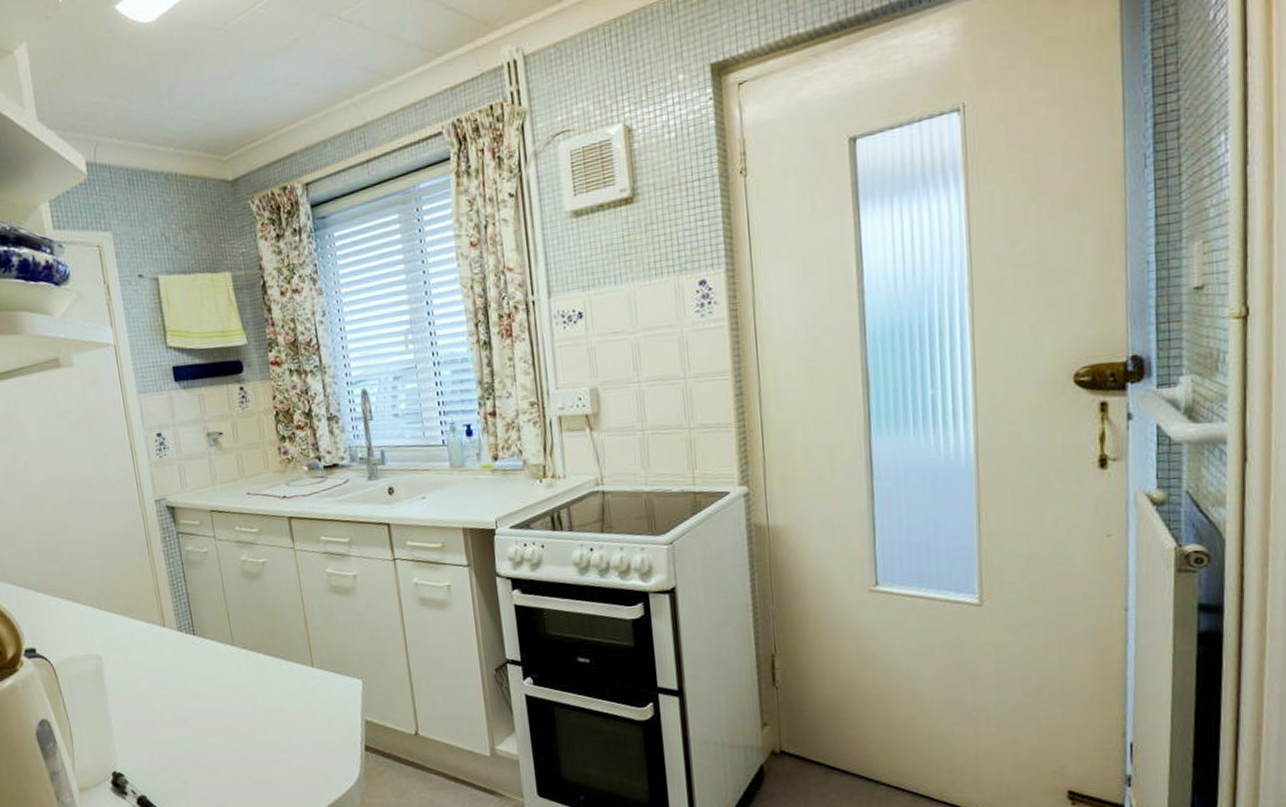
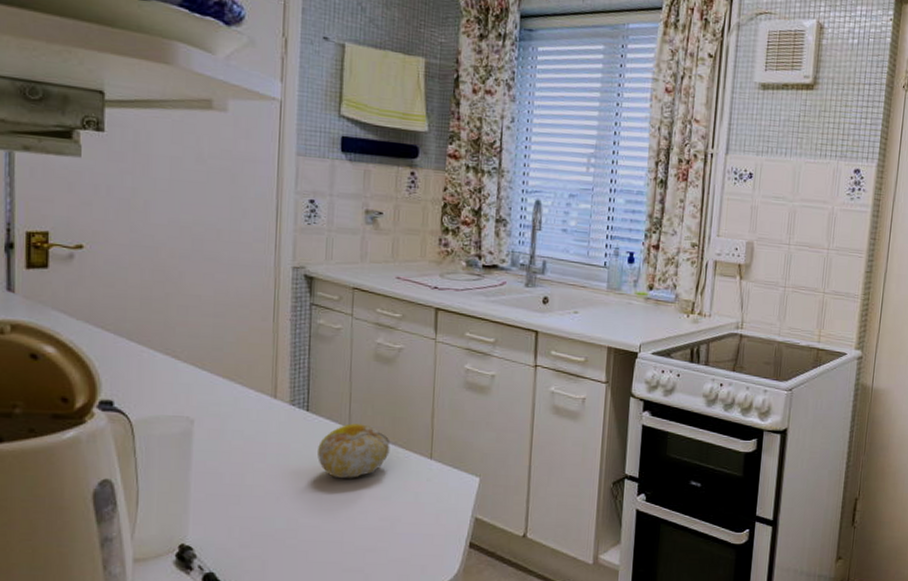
fruit: none [209,641,274,696] -> present [318,423,390,479]

